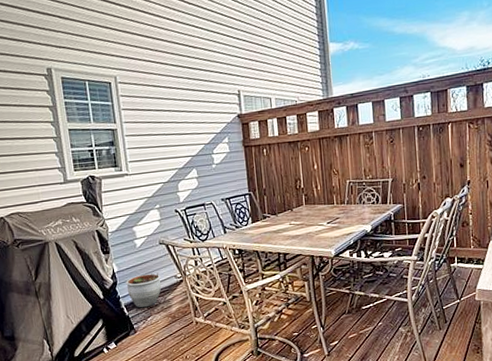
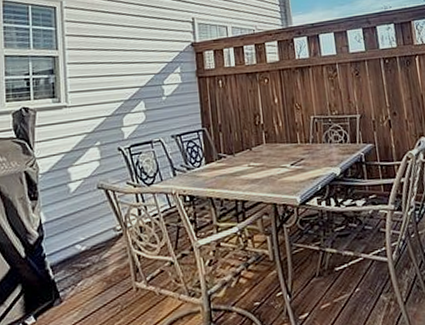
planter pot: present [126,273,162,308] -> none [54,224,97,270]

